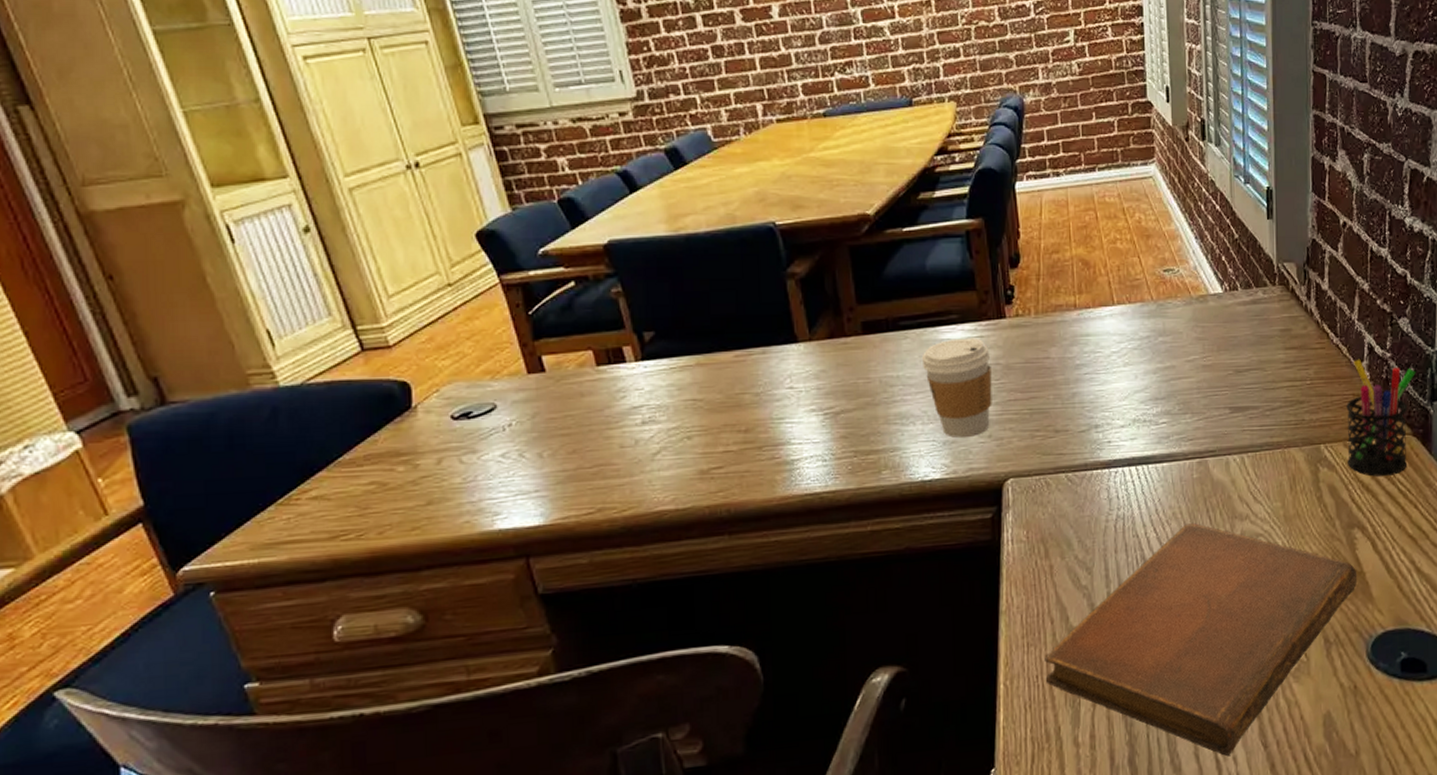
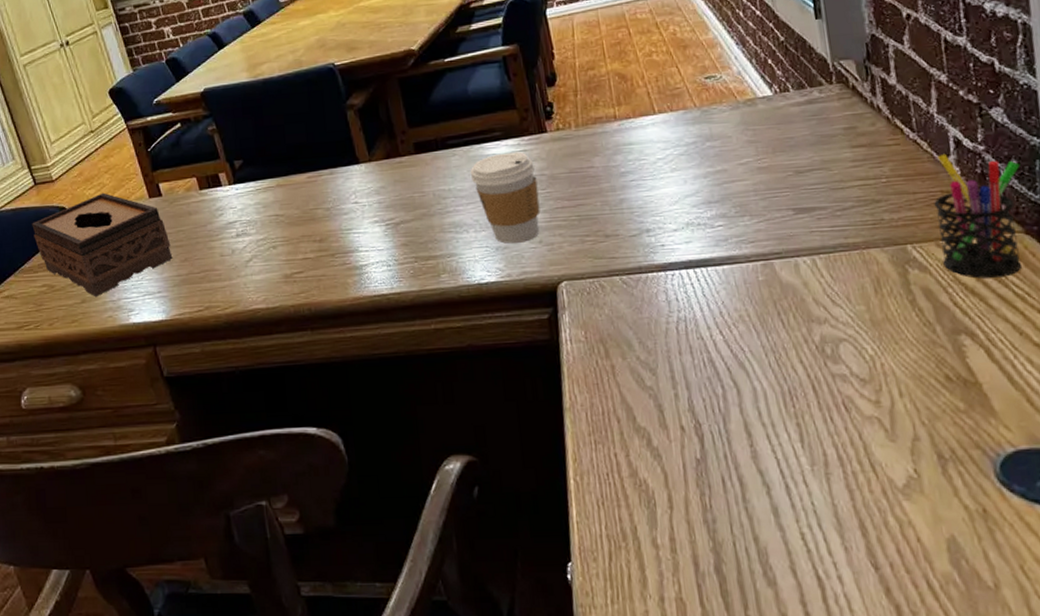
tissue box: none [356,365,557,497] -> present [32,192,173,296]
notebook: present [1045,523,1358,756] -> none [614,326,972,574]

